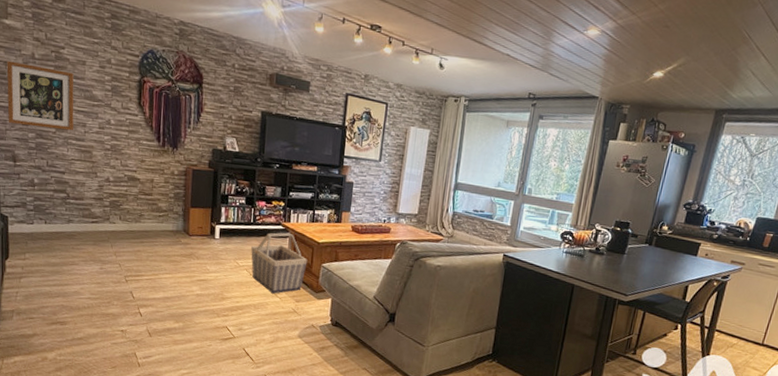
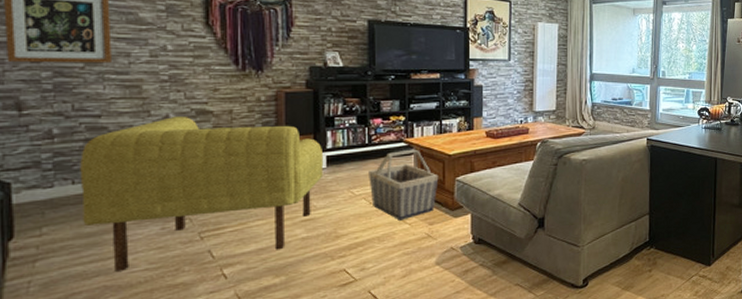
armchair: none [50,179,218,300] -> present [80,115,324,271]

